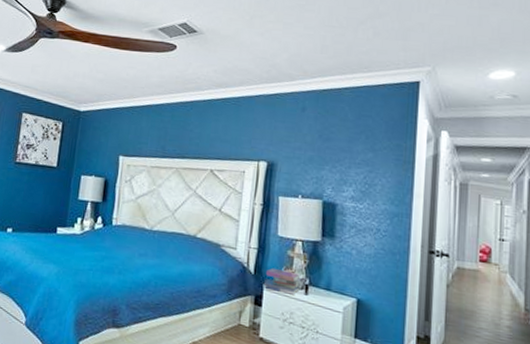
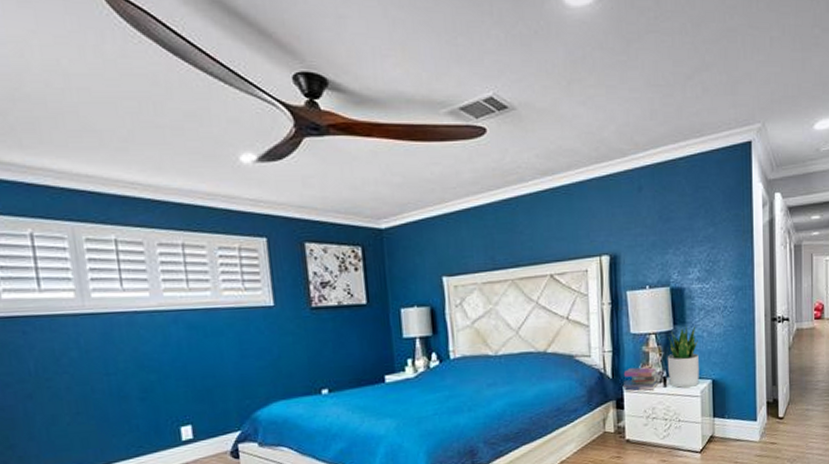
planter: none [310,239,346,302] -> present [667,325,699,388]

